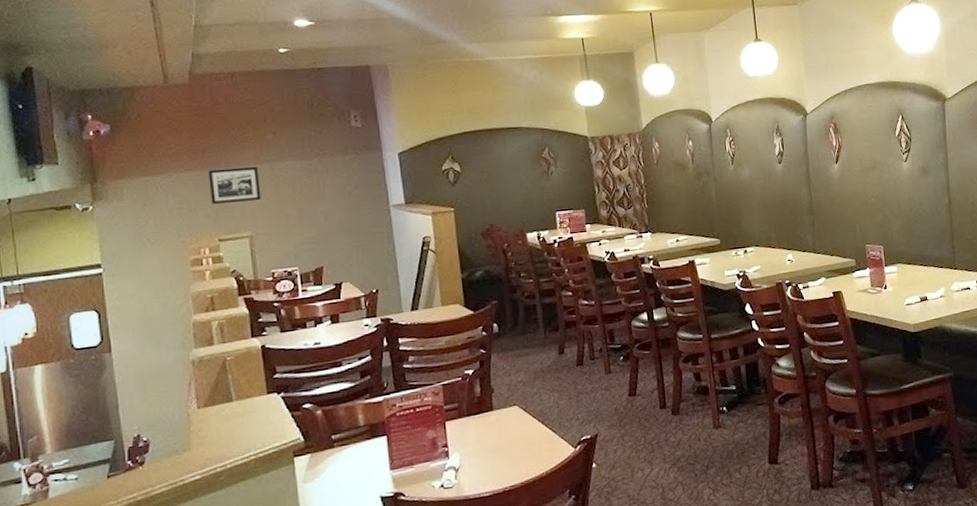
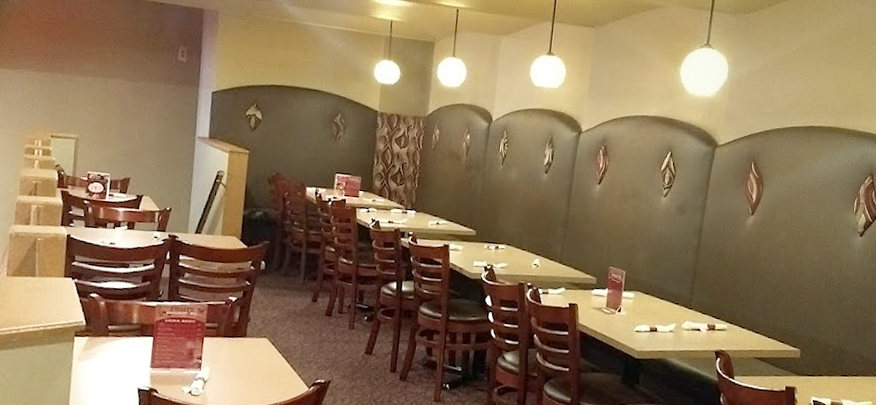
picture frame: present [208,166,261,204] -> none [51,74,94,108]

